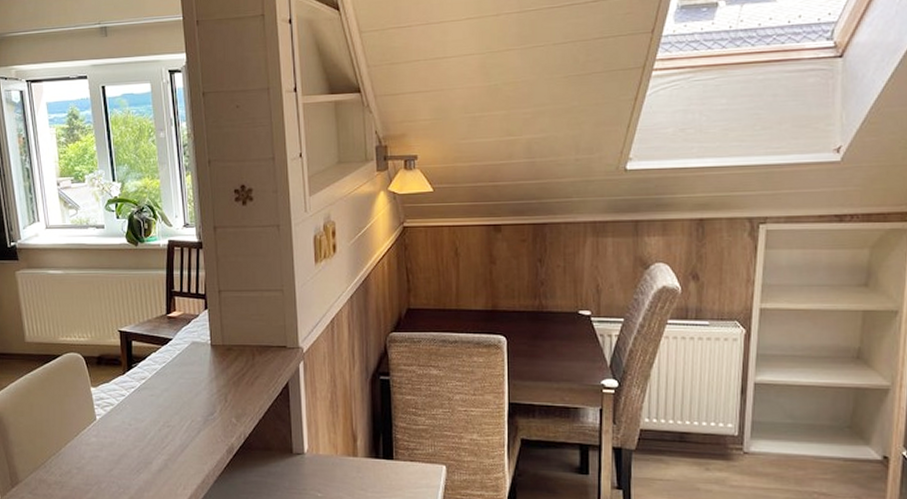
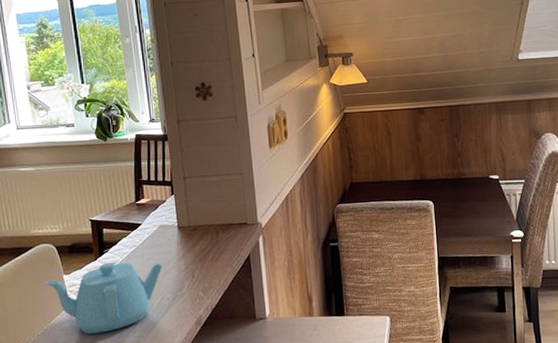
teapot: none [72,377,194,452] -> present [44,262,163,334]

